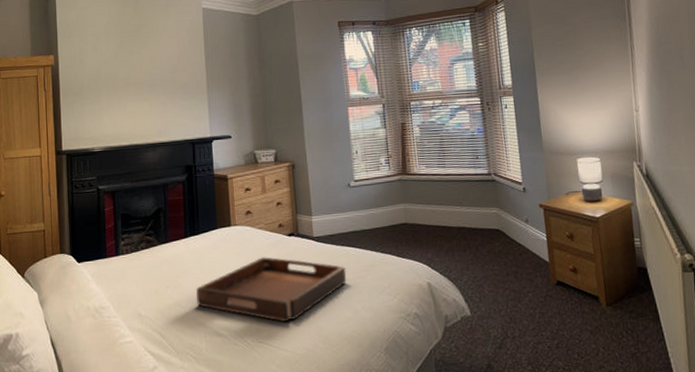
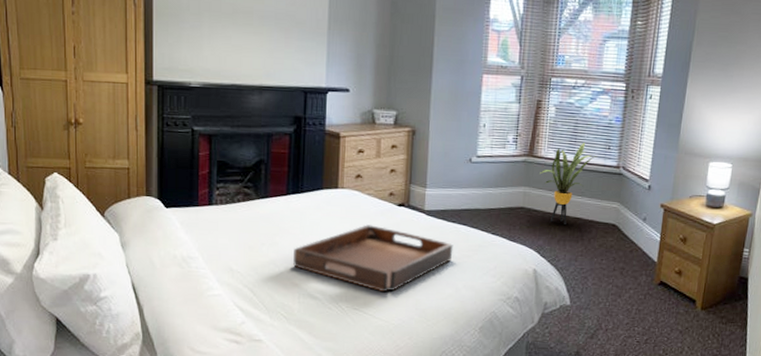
house plant: none [416,156,468,235] -> present [540,143,597,224]

